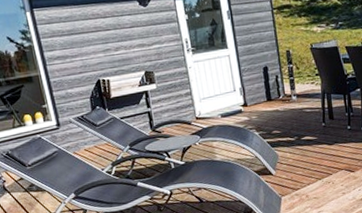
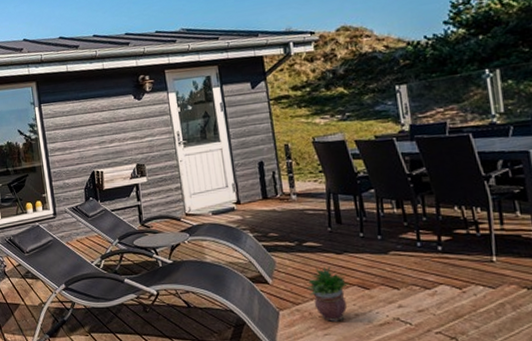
potted plant: none [304,155,339,202] -> present [306,266,349,323]

